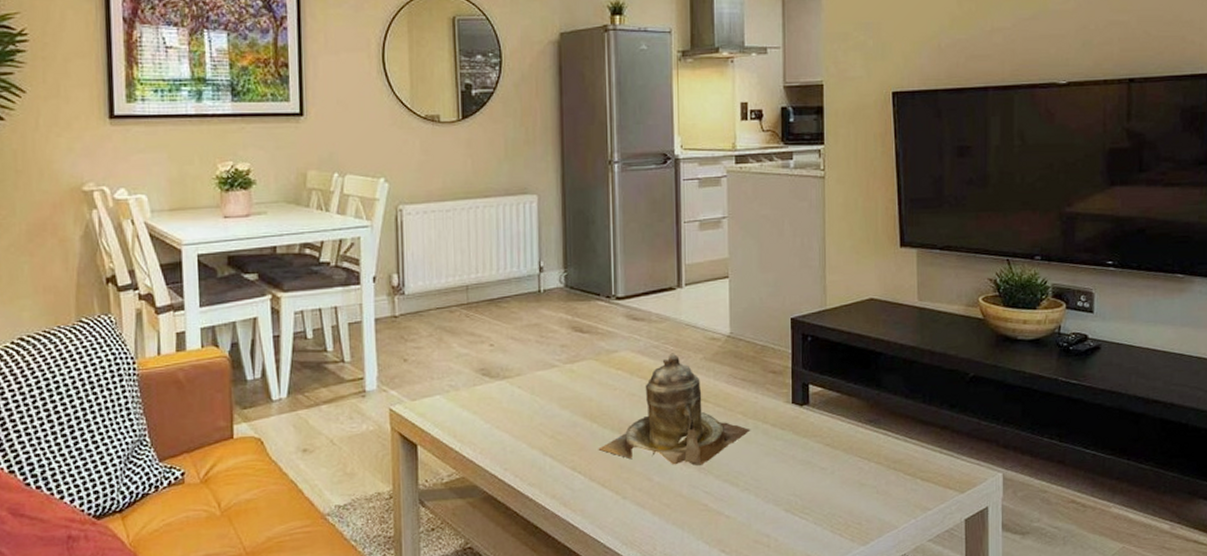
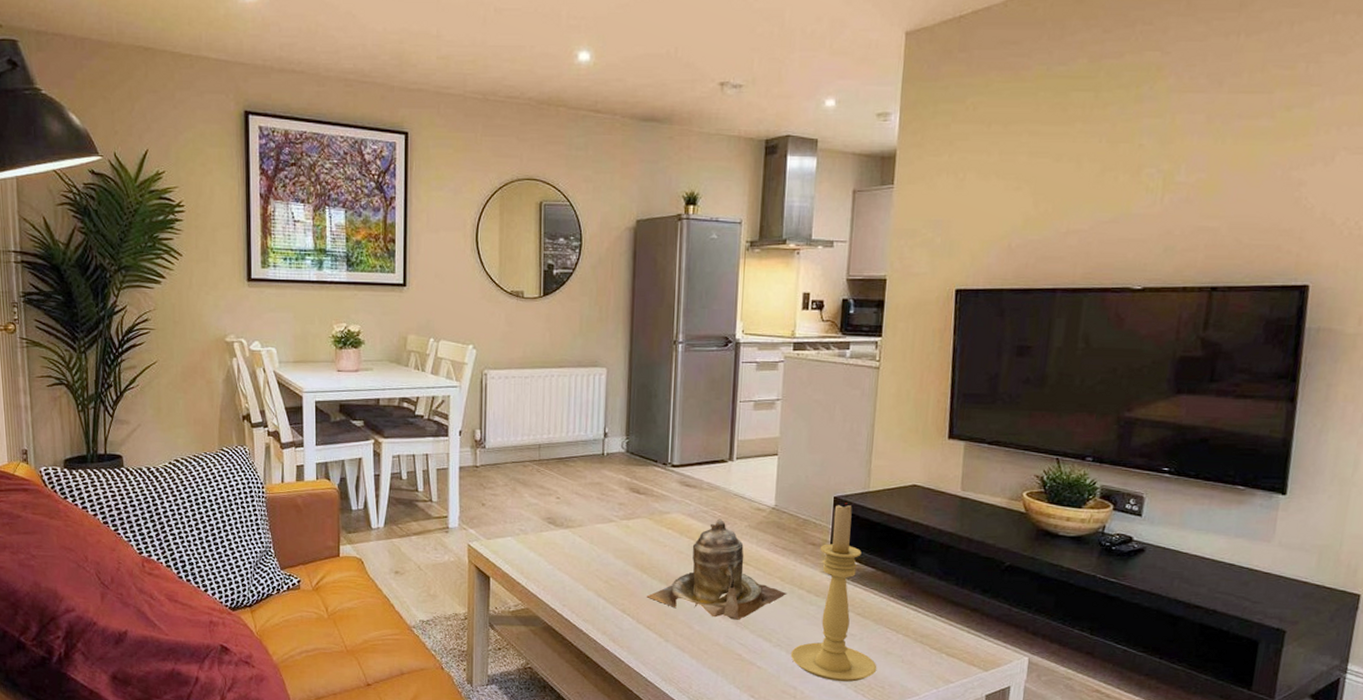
candle holder: none [760,324,852,523] -> present [790,503,877,682]

